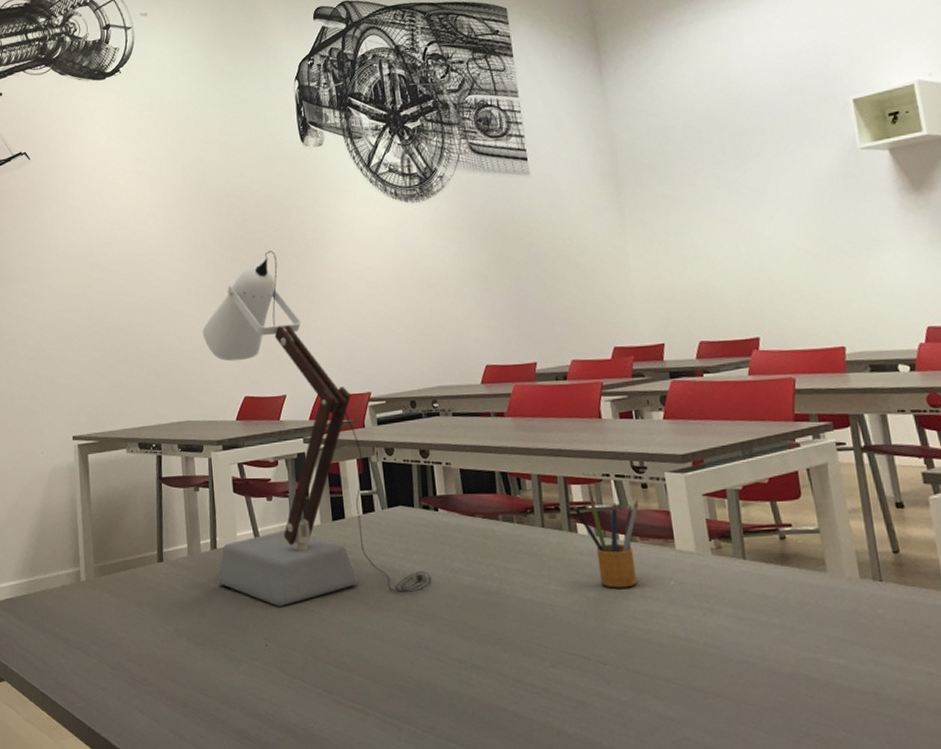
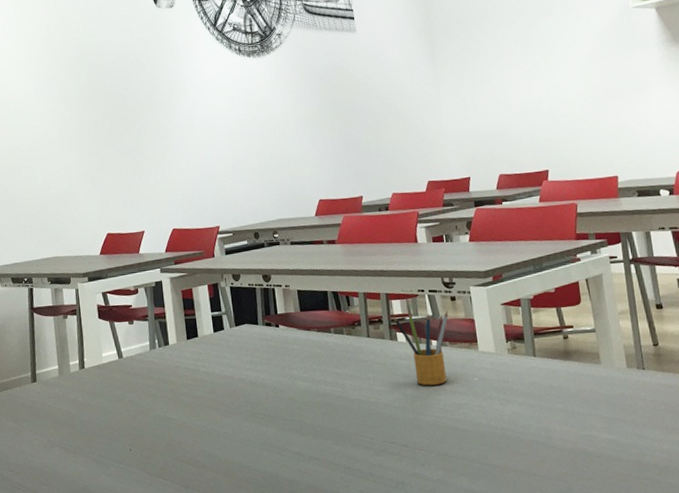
desk lamp: present [202,250,432,606] -> none [67,102,274,416]

